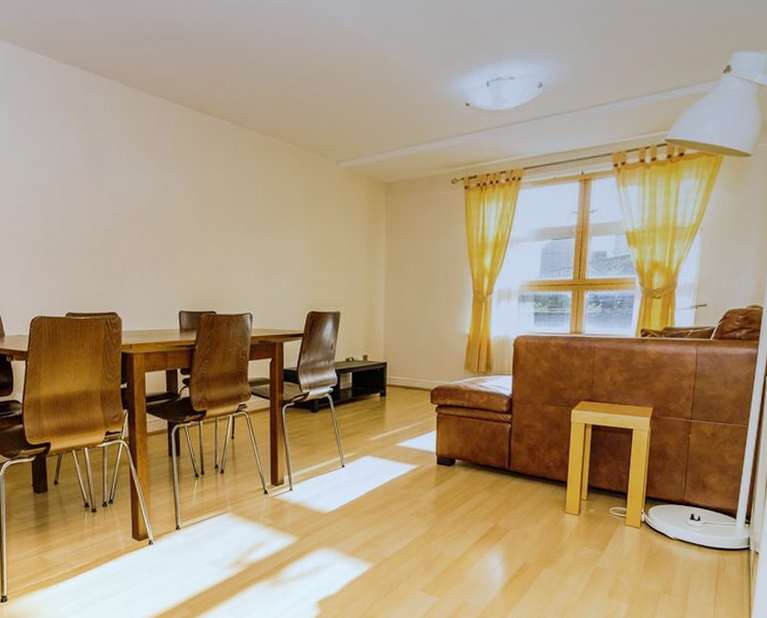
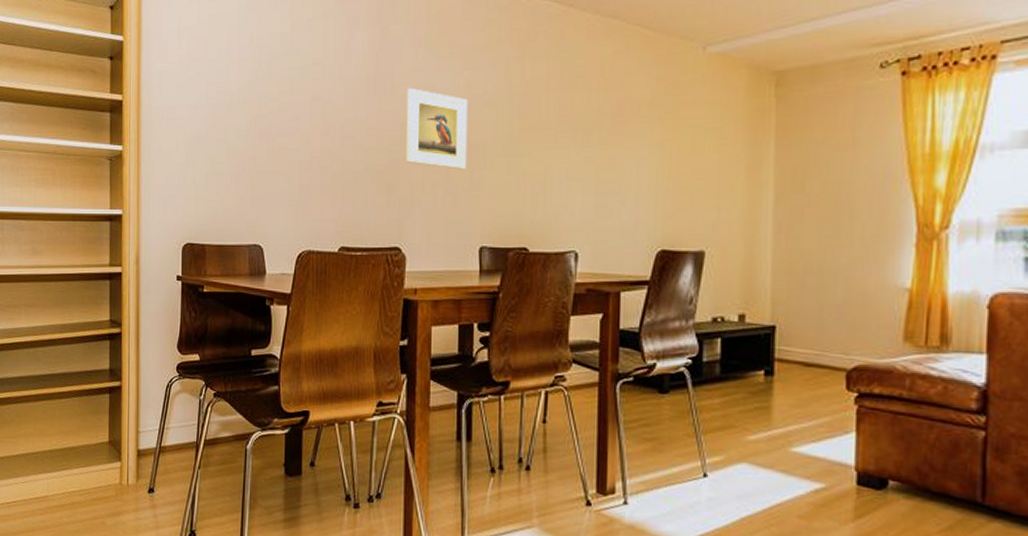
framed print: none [114,185,166,252] -> present [405,88,468,170]

